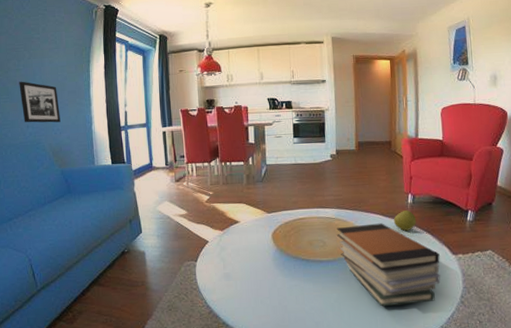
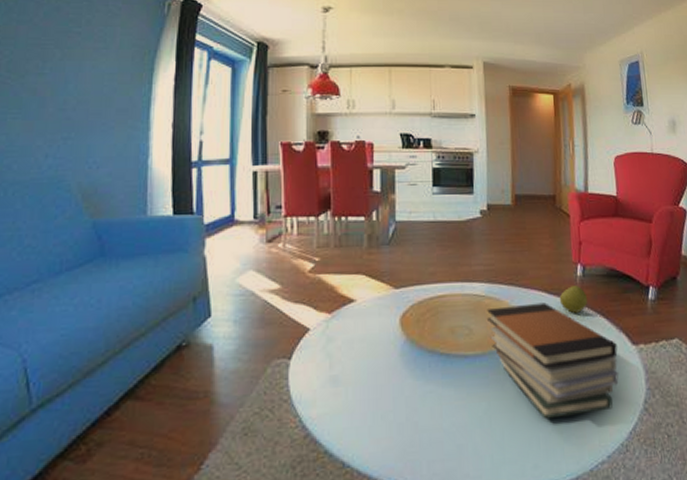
picture frame: present [19,81,61,123] -> none [39,90,101,152]

